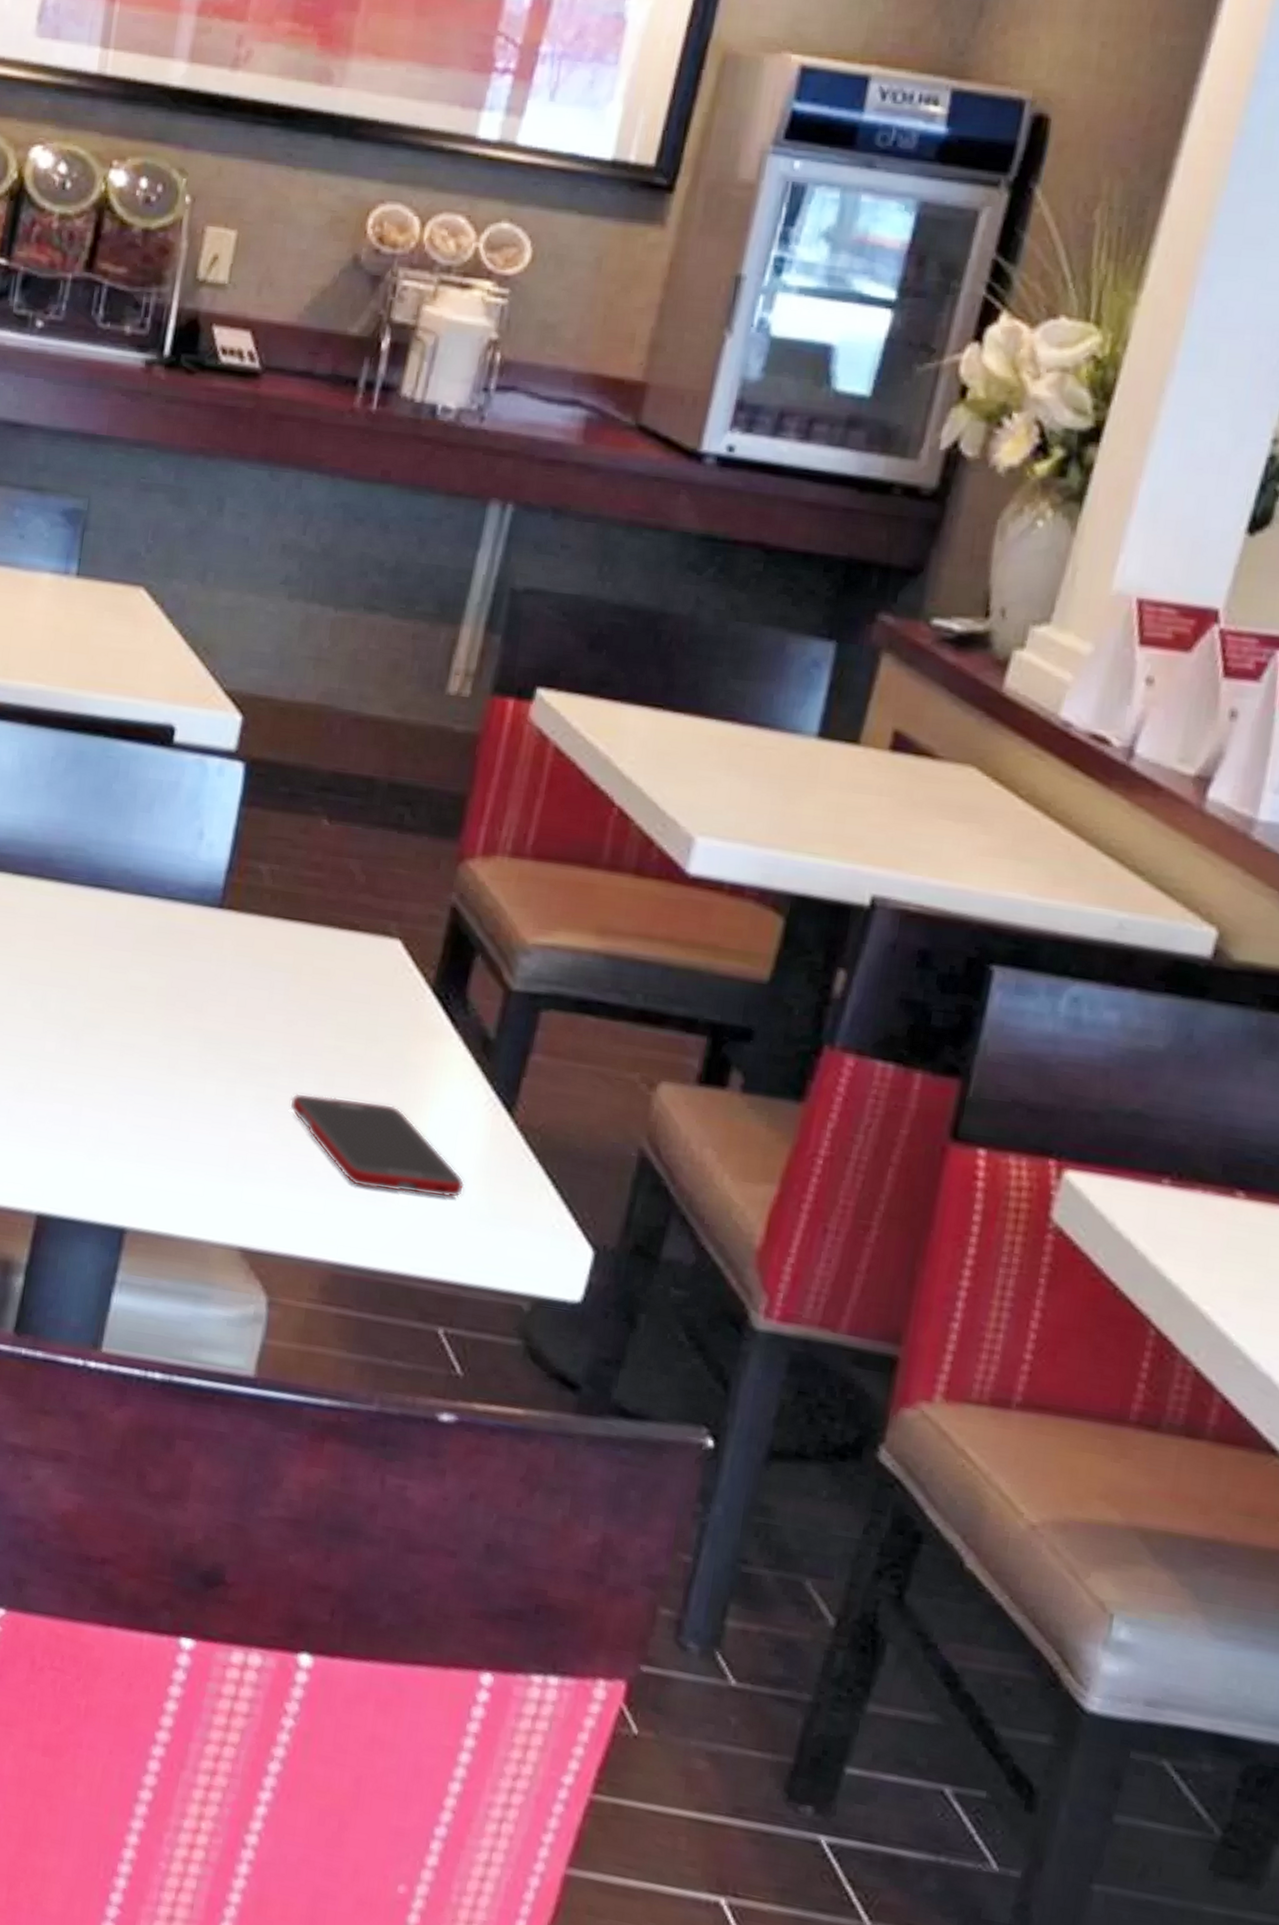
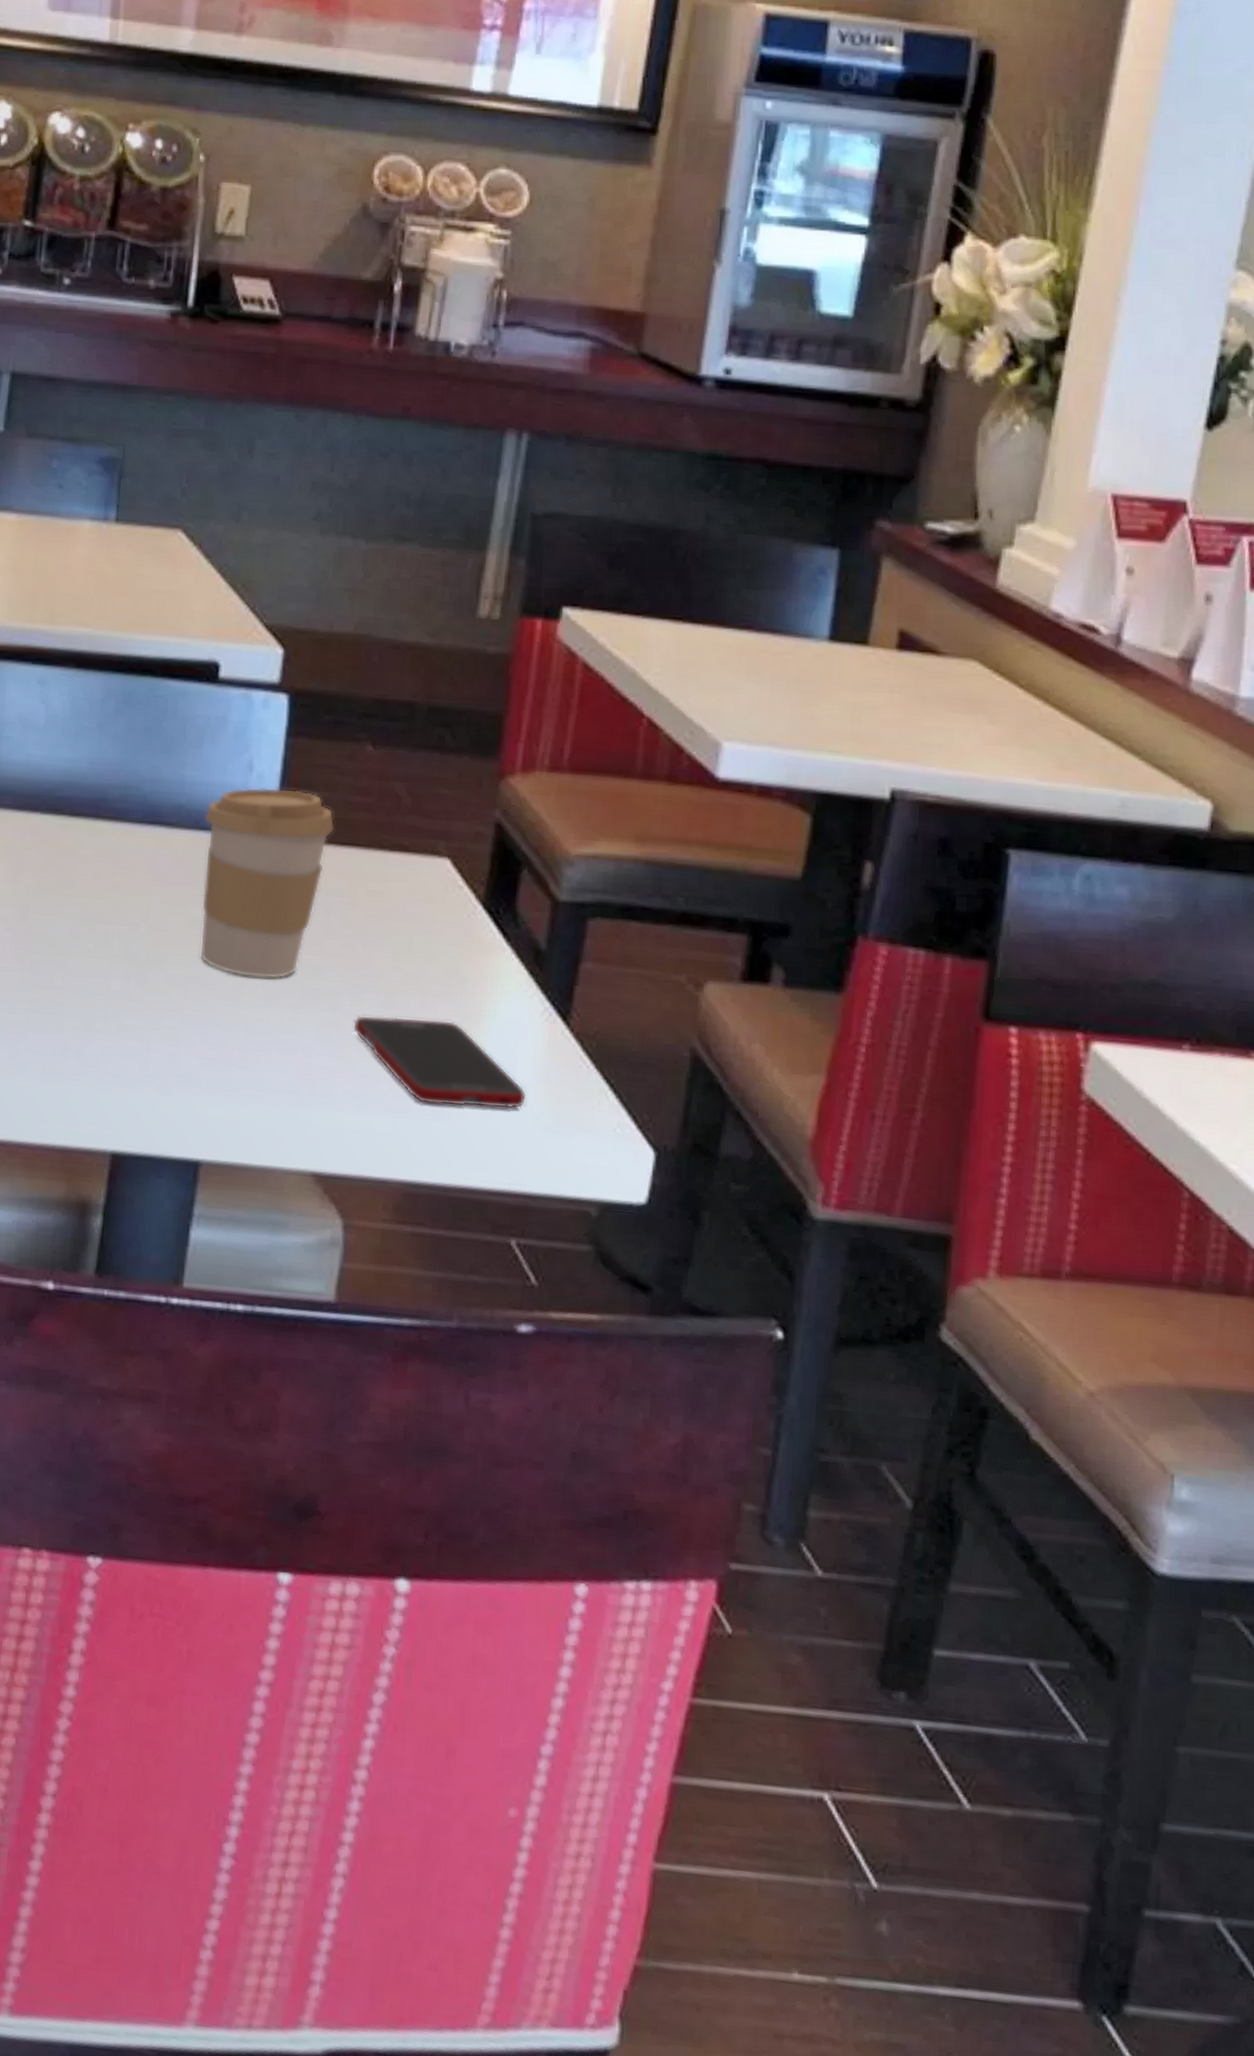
coffee cup: none [138,855,285,1052] -> present [200,787,335,980]

